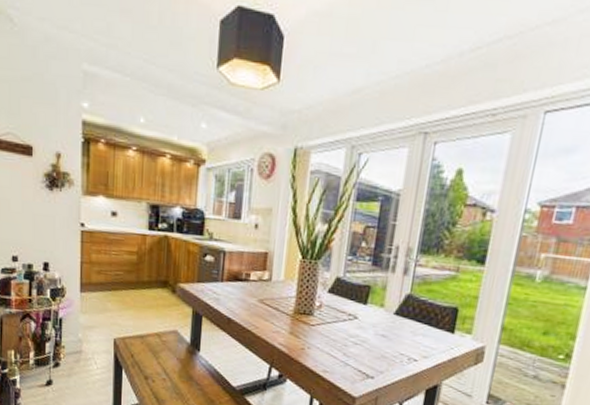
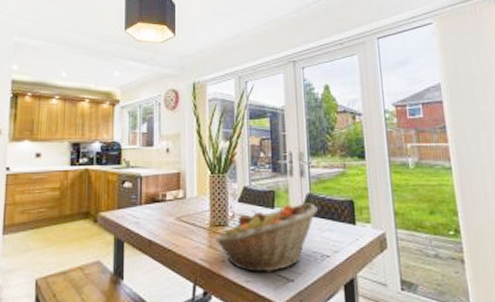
fruit basket: none [297,302,415,367] -> present [215,203,318,272]

